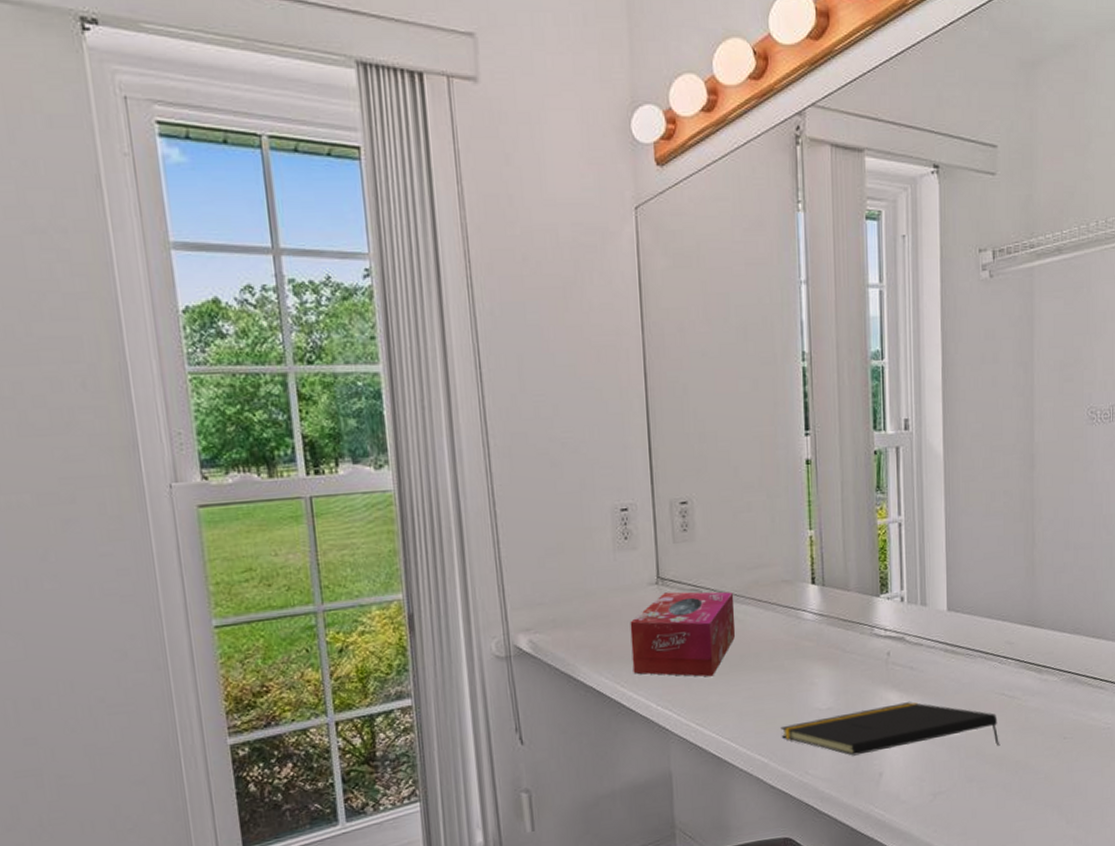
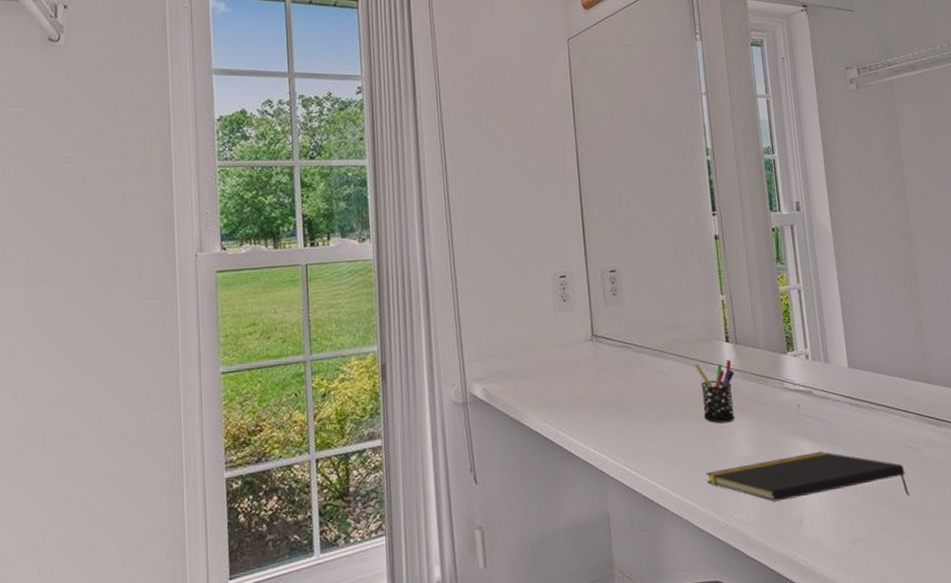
tissue box: present [630,591,736,677] -> none [569,347,662,425]
pen holder: none [774,603,820,674] -> present [694,359,735,424]

